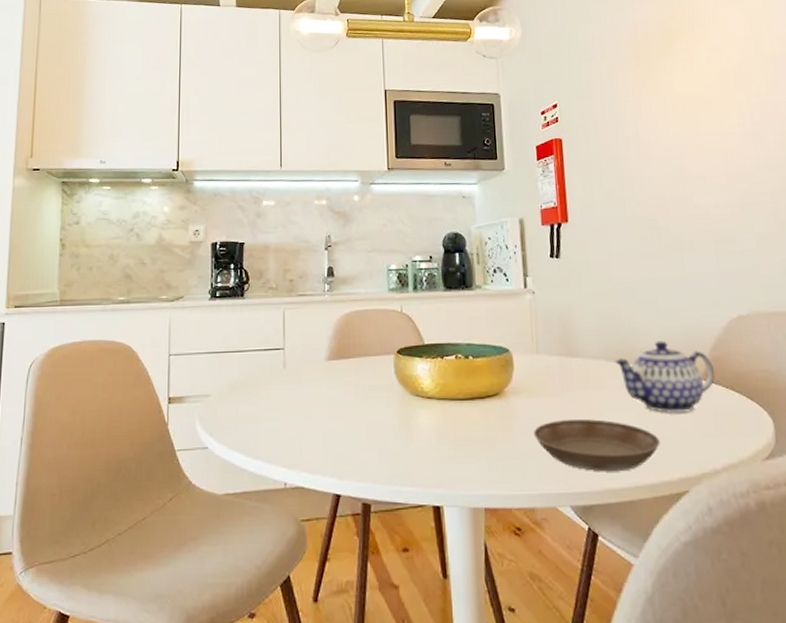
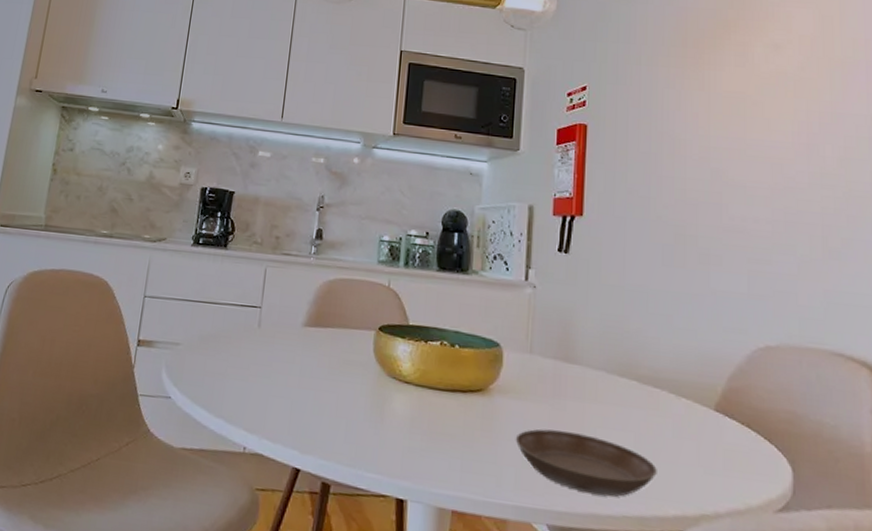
teapot: present [613,341,715,414] -> none [615,360,729,445]

